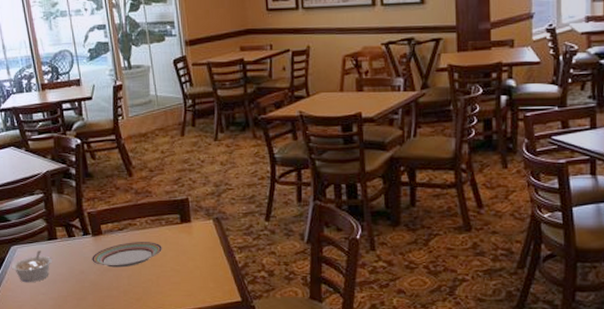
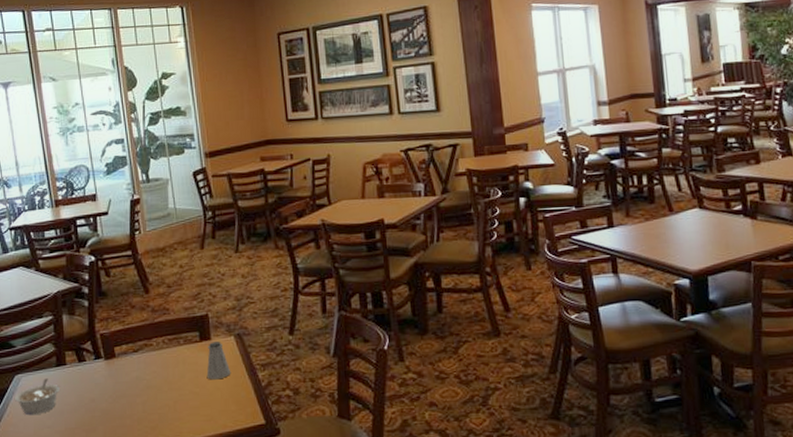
plate: present [92,242,162,268] -> none [103,363,180,394]
saltshaker: none [187,224,210,259] -> present [206,341,231,380]

